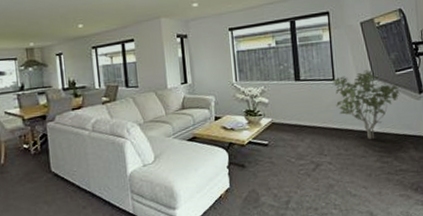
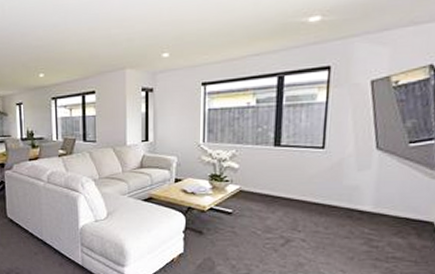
shrub: present [332,70,400,139] -> none [320,139,411,219]

